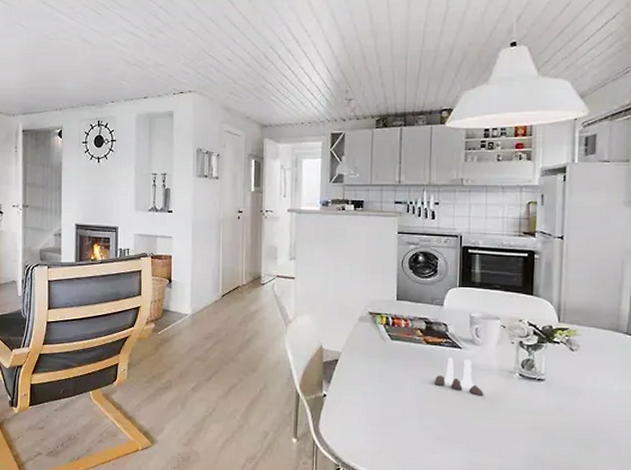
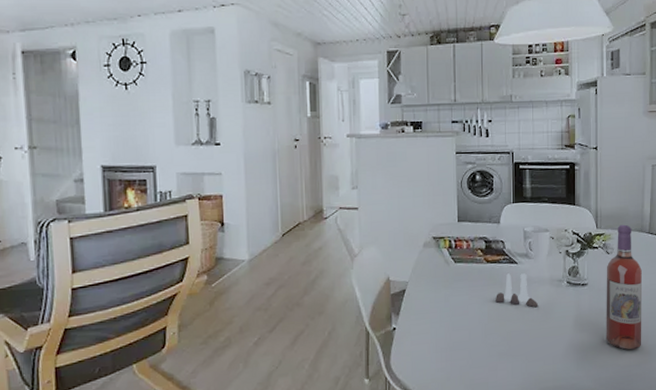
wine bottle: none [565,321,616,459] -> present [606,224,642,350]

